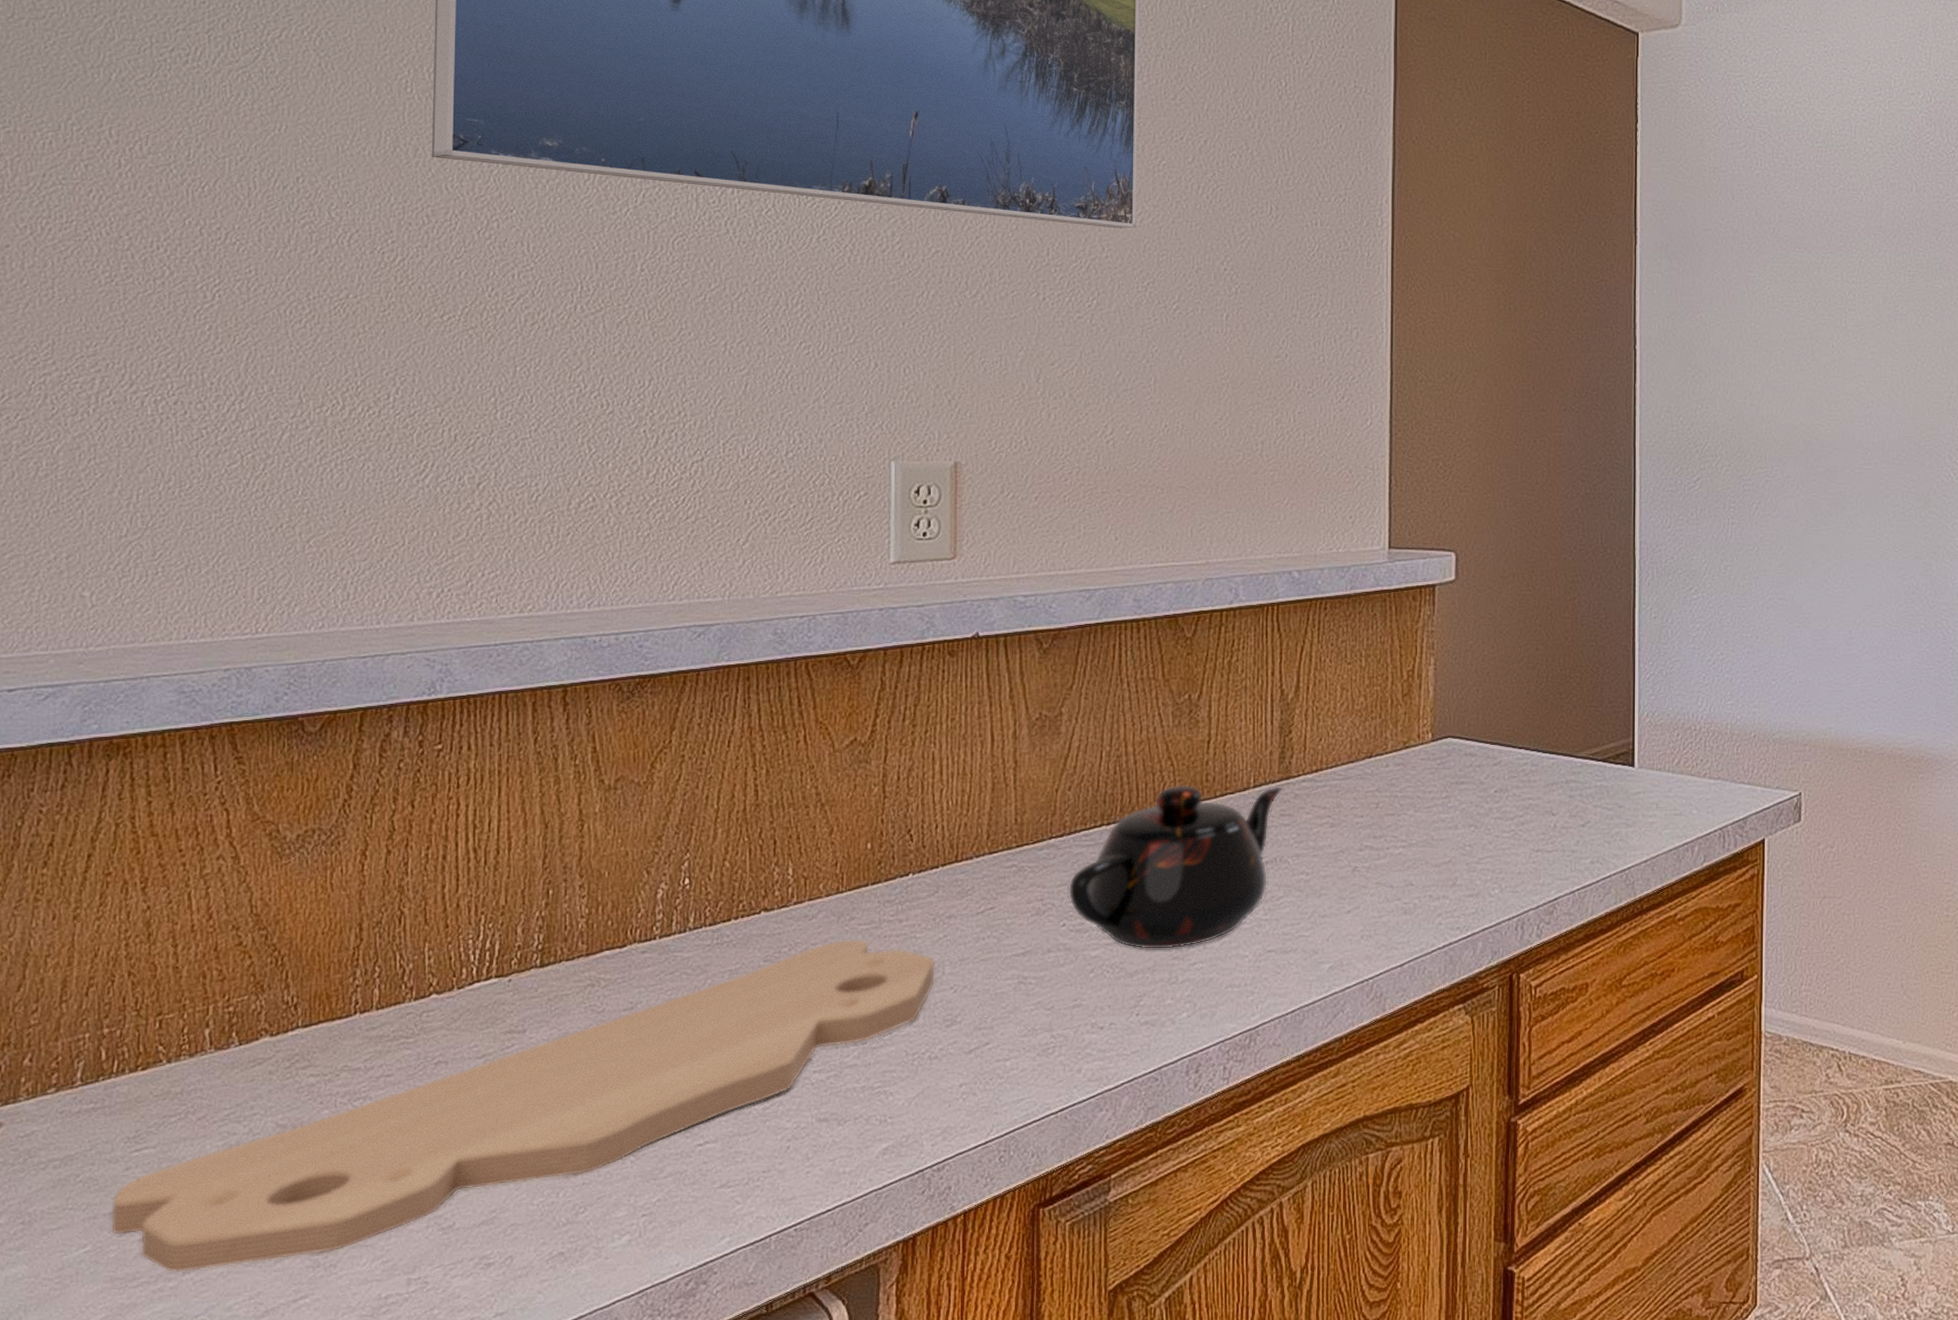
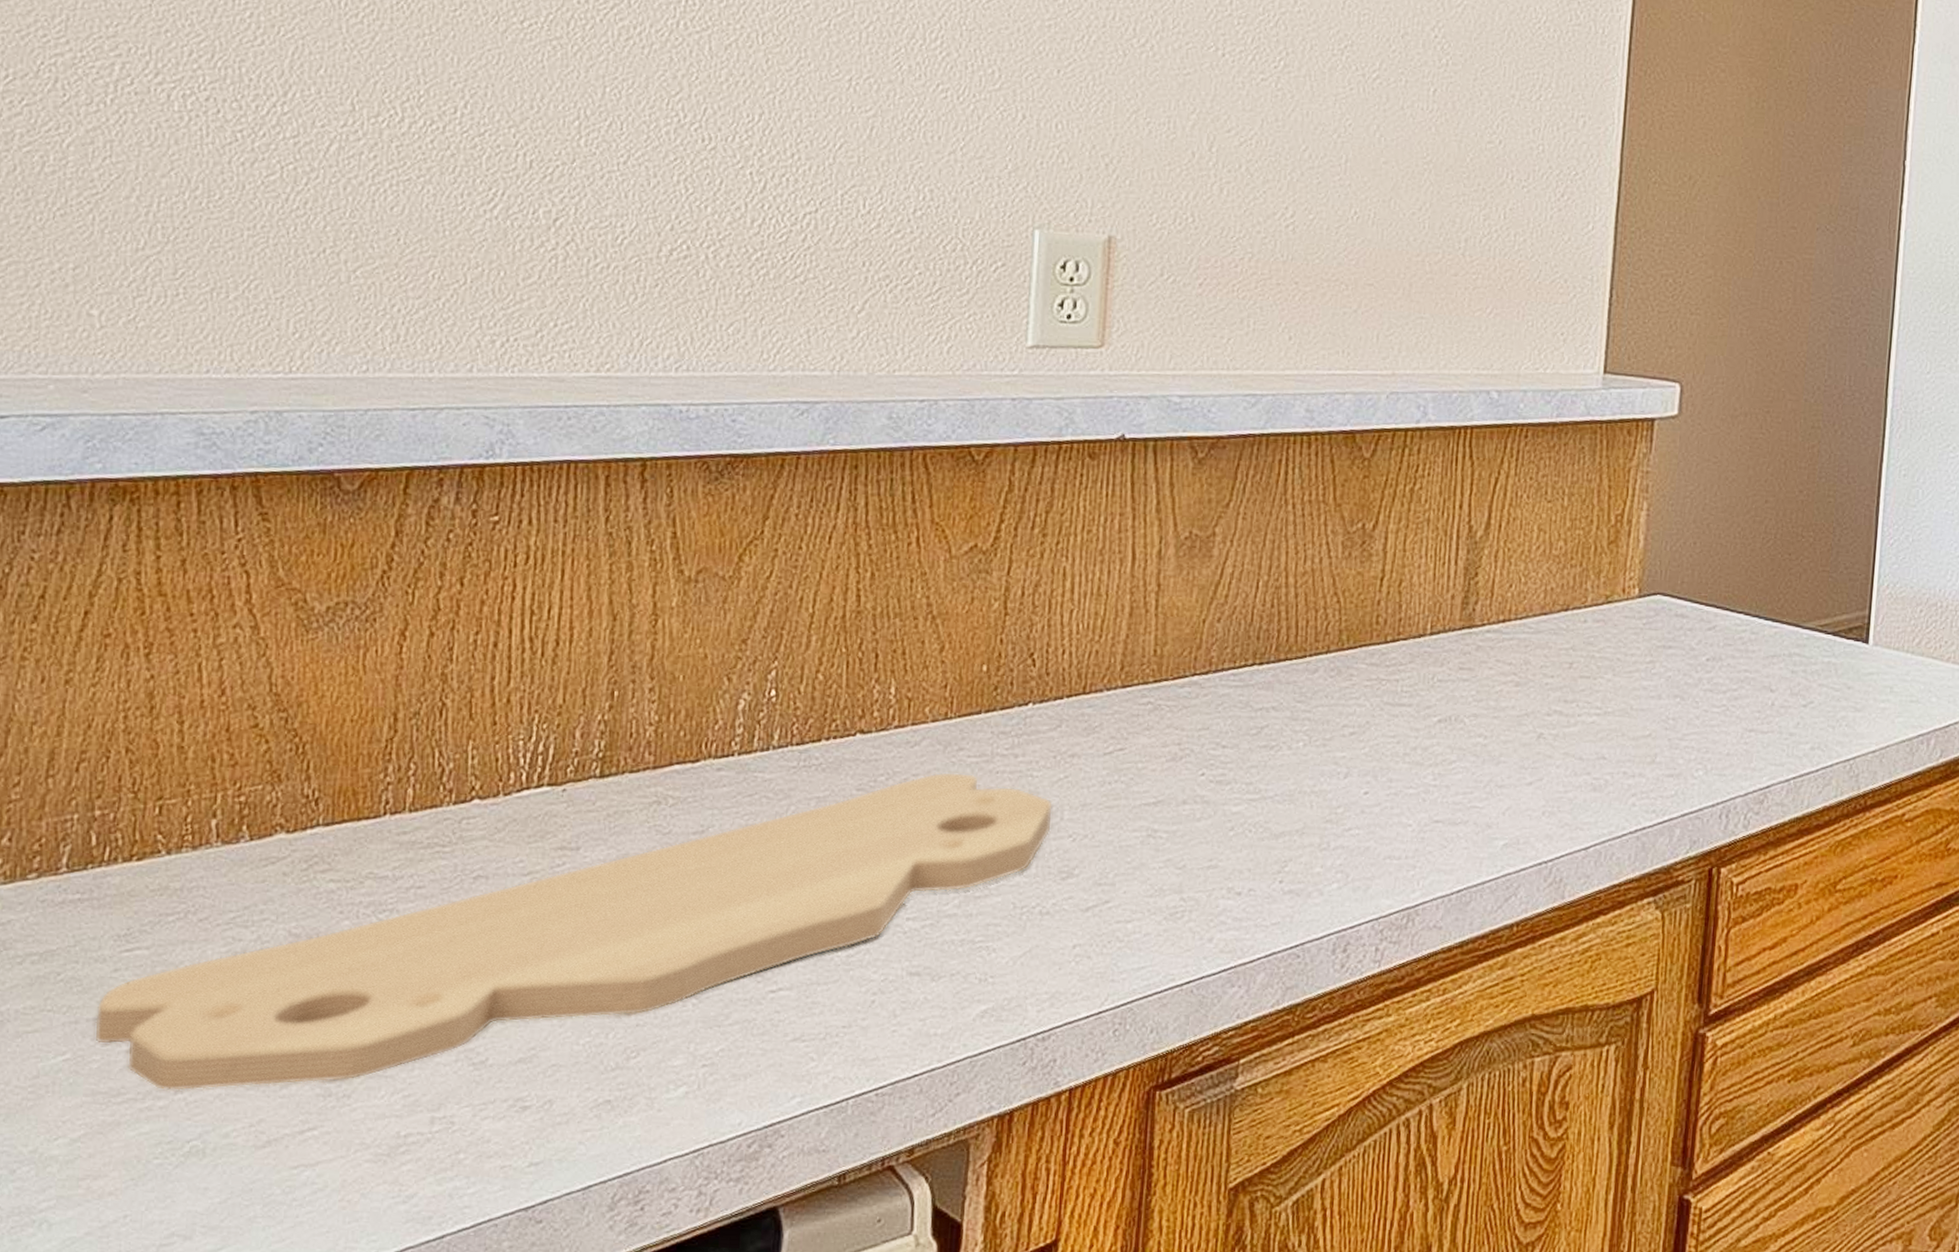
teapot: present [1068,784,1283,950] -> none [1210,624,1464,811]

